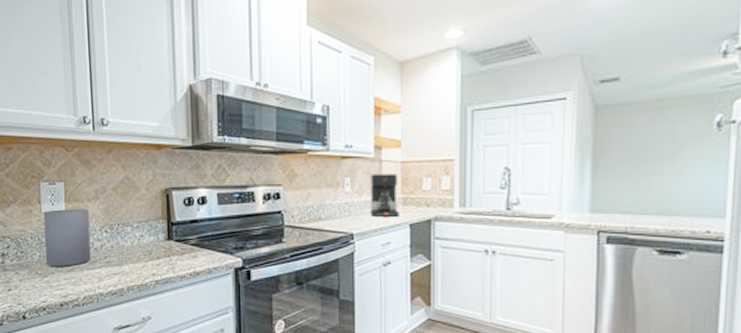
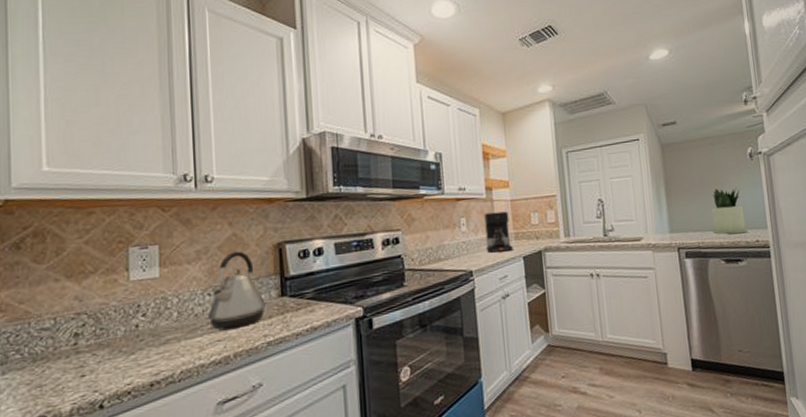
canister: present [43,209,91,268] -> none [132,272,191,343]
kettle: none [105,193,154,266] -> present [207,251,265,330]
planter: none [646,164,700,221] -> present [711,188,750,235]

